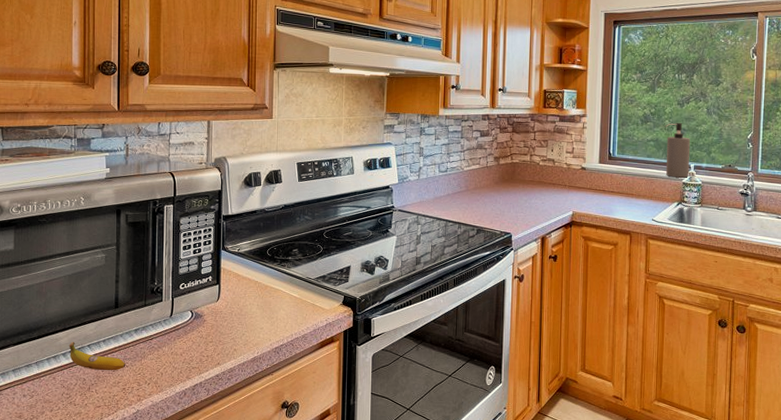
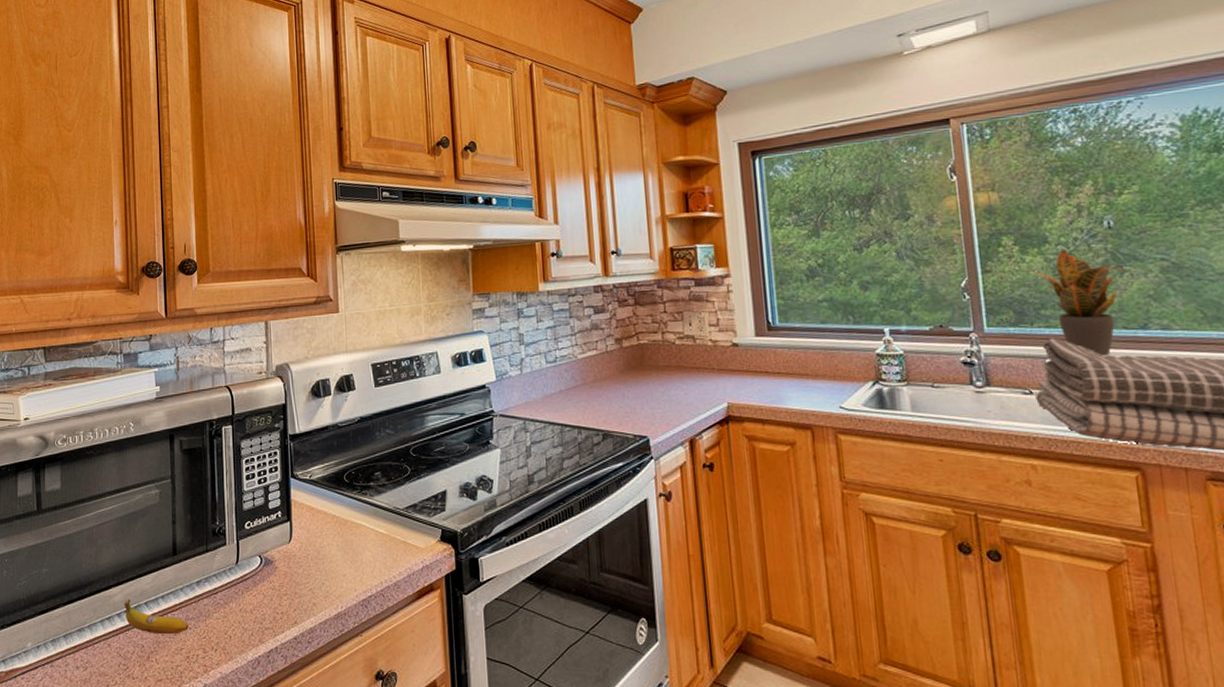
soap dispenser: present [665,123,691,178] -> none [840,274,885,348]

